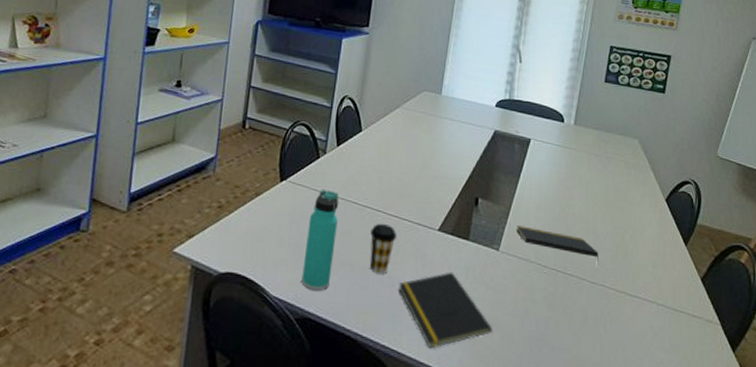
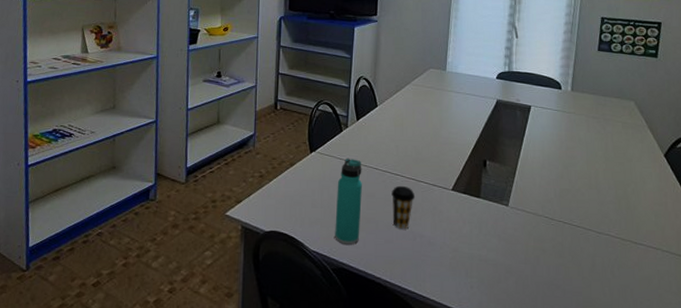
notepad: present [398,271,492,349] -> none [419,226,507,293]
notepad: present [517,226,599,266] -> none [524,183,603,217]

